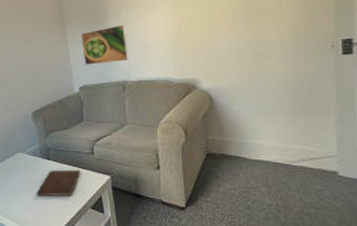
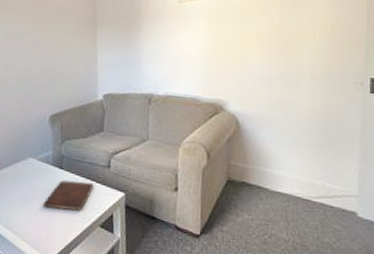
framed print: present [81,24,129,65] -> none [111,35,159,74]

